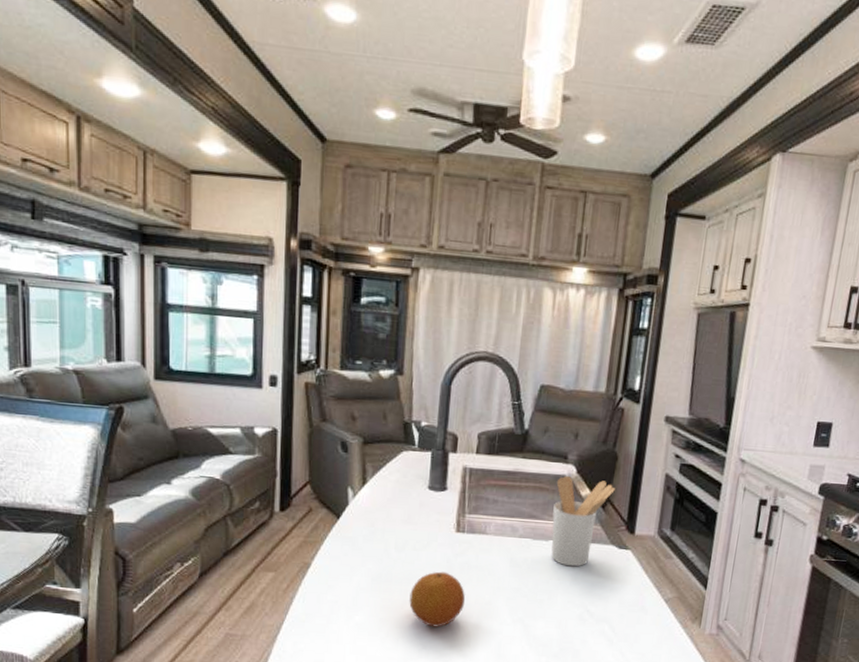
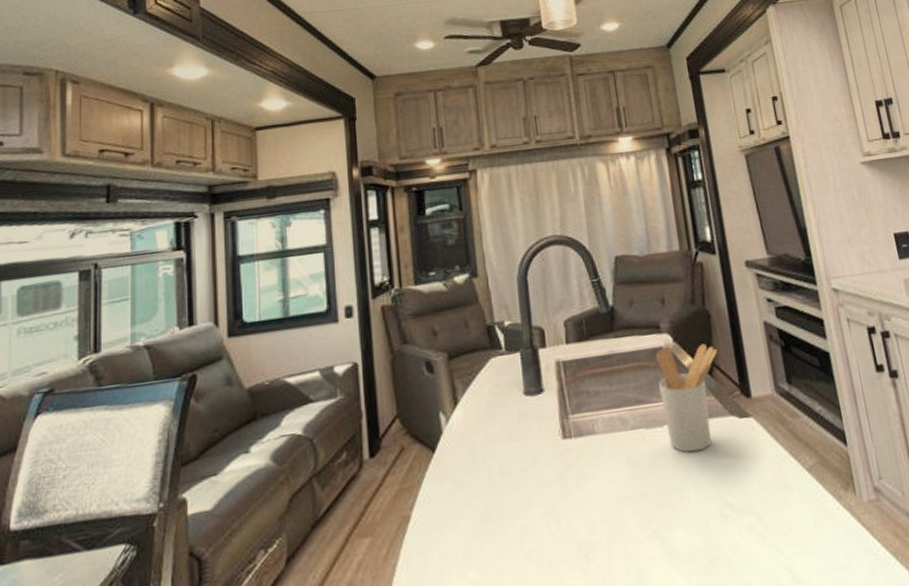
fruit: present [409,571,466,627] -> none [526,490,590,567]

